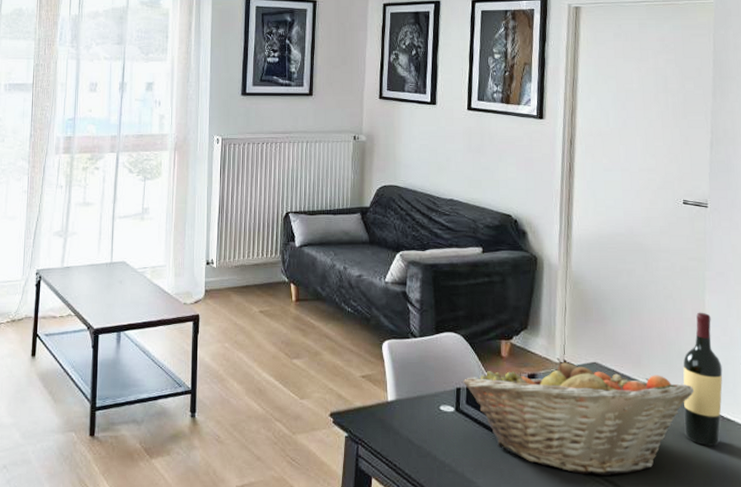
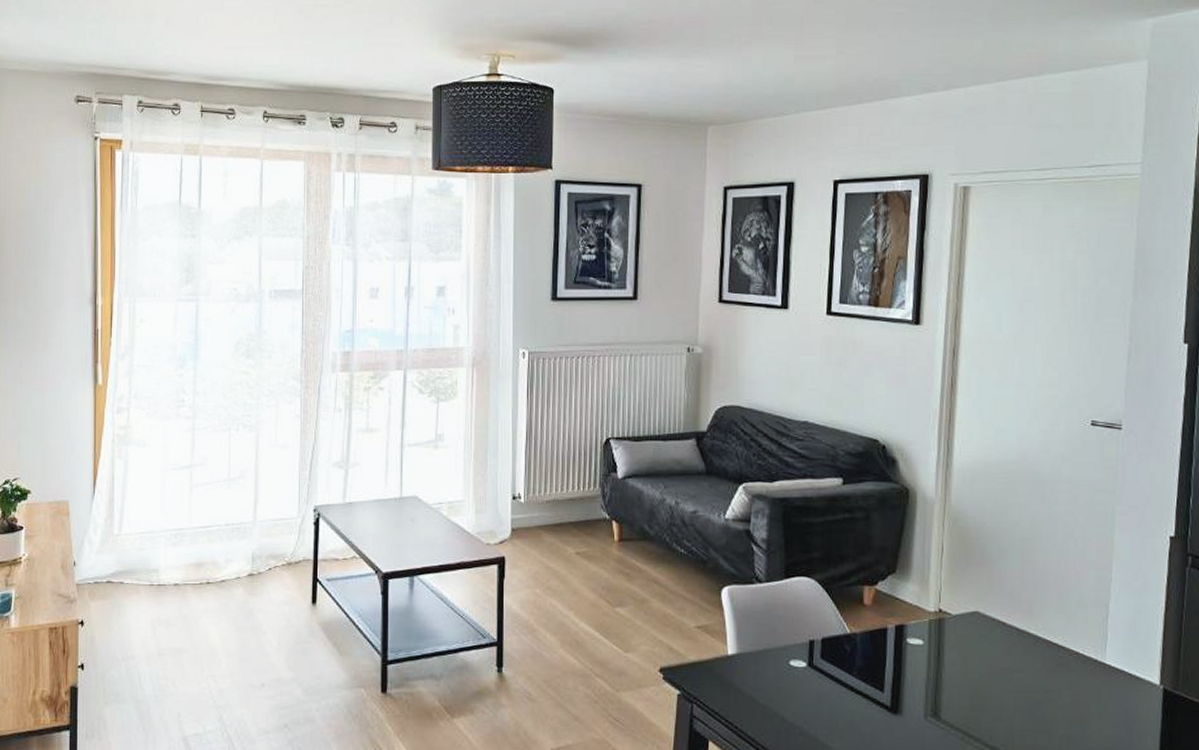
fruit basket: present [463,357,695,477] -> none [817,606,1097,741]
wine bottle: present [683,312,723,446] -> none [1082,553,1132,708]

